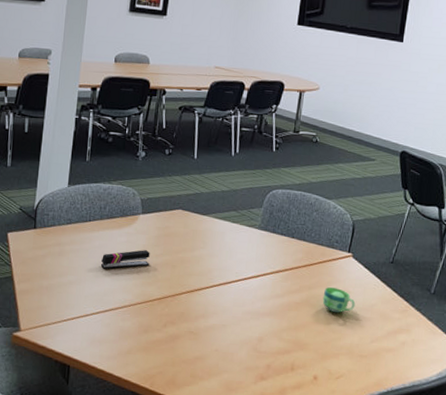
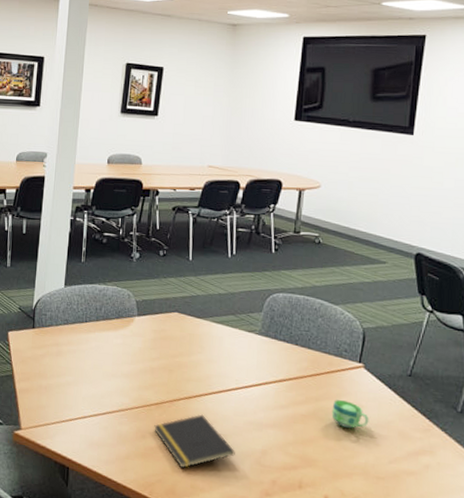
stapler: present [100,250,150,269] -> none [97,352,147,371]
notepad: none [156,307,234,359] -> present [154,414,235,469]

